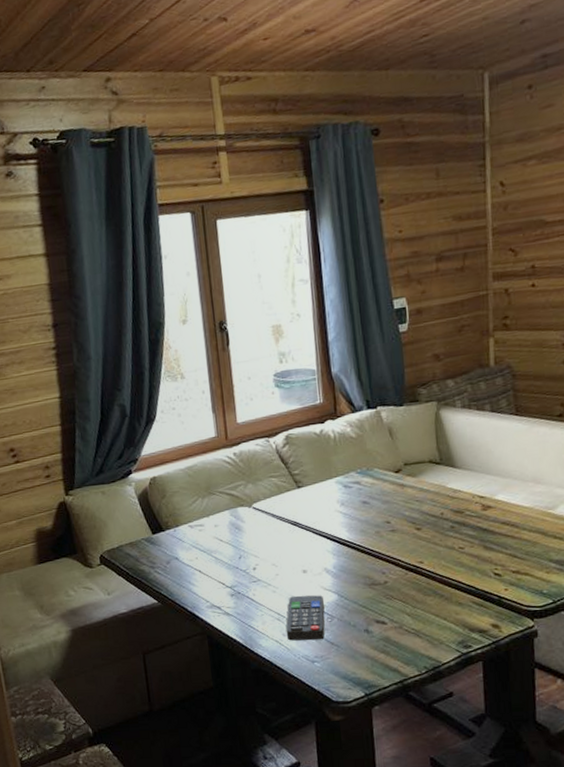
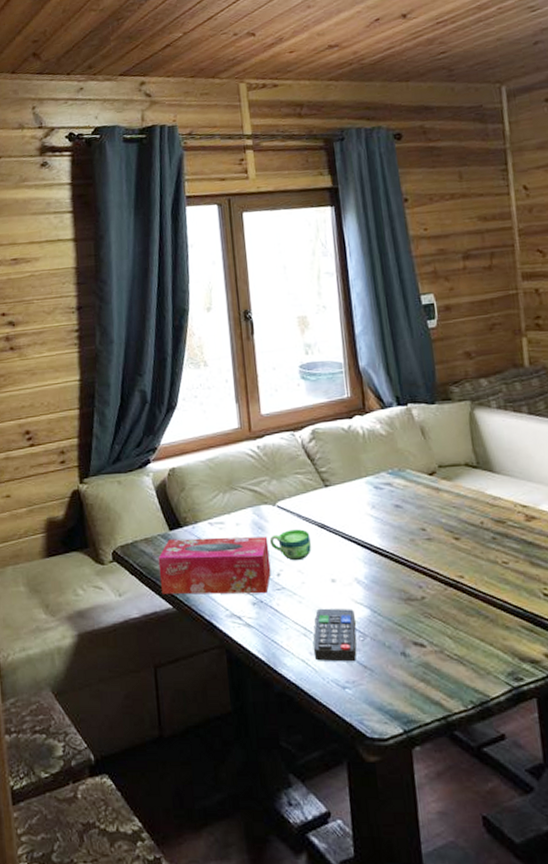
tissue box: none [142,535,248,591] -> present [158,536,271,595]
cup: none [246,527,285,556] -> present [269,529,311,561]

